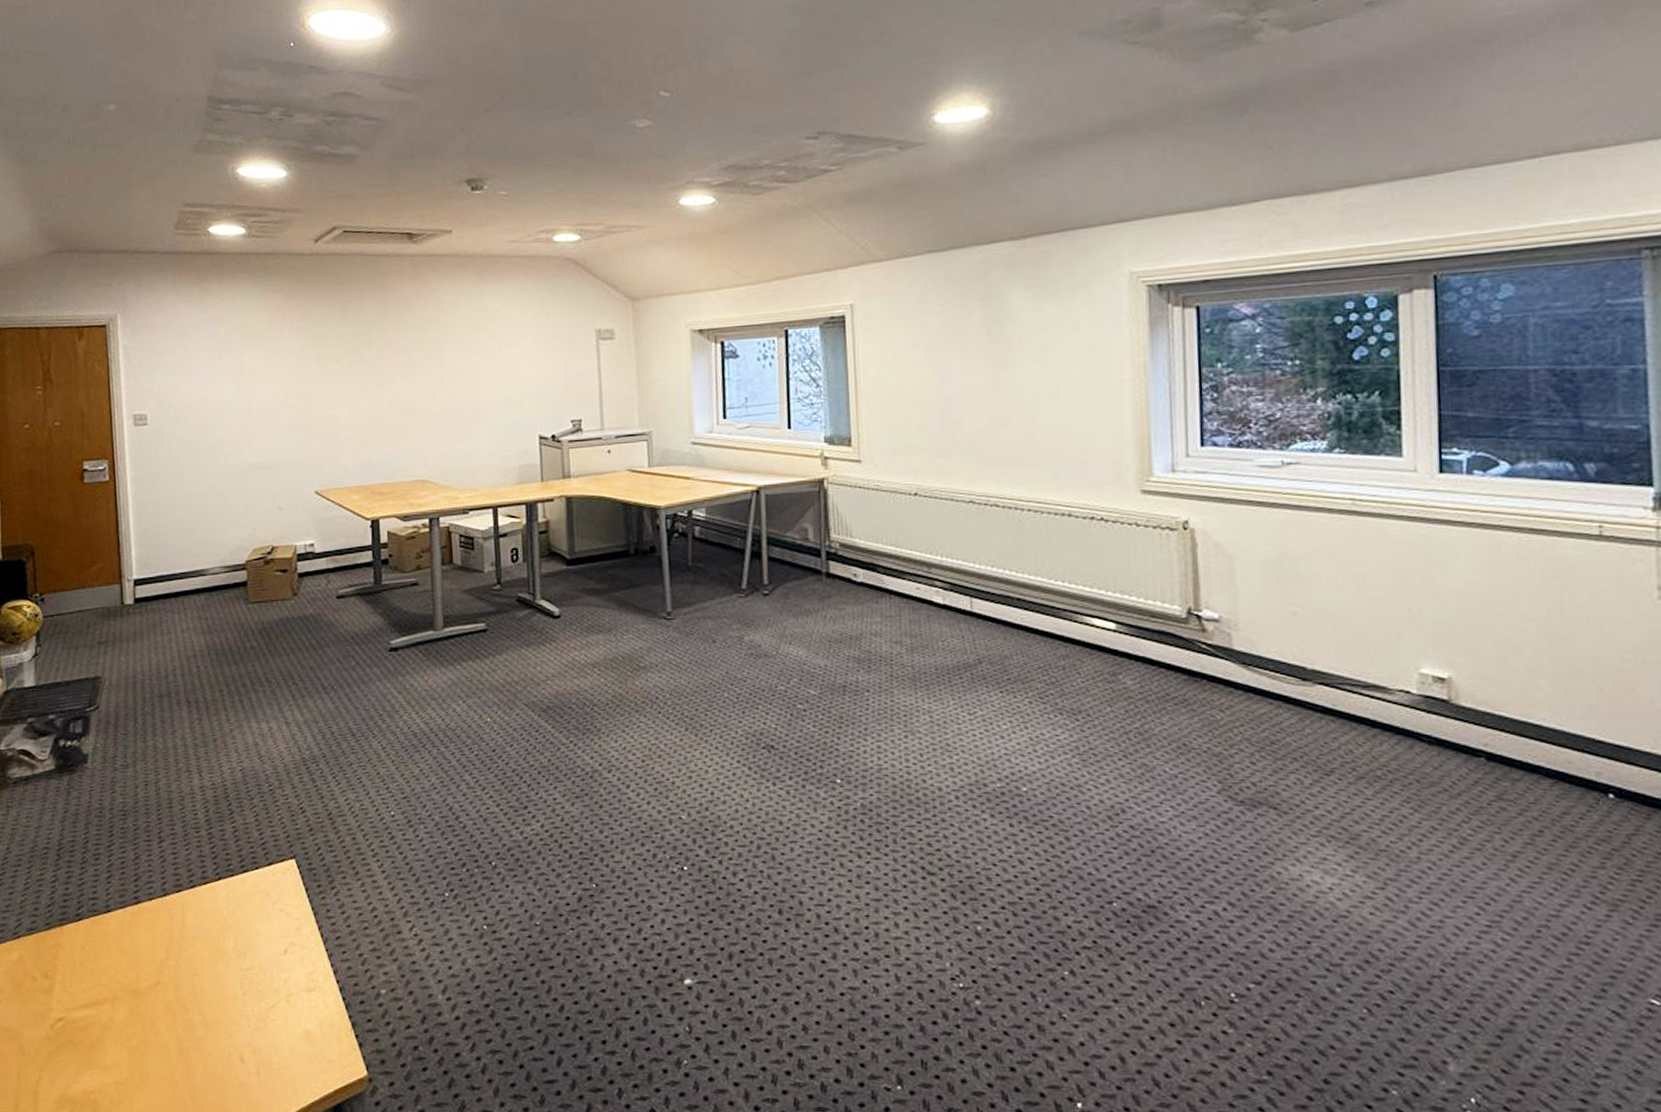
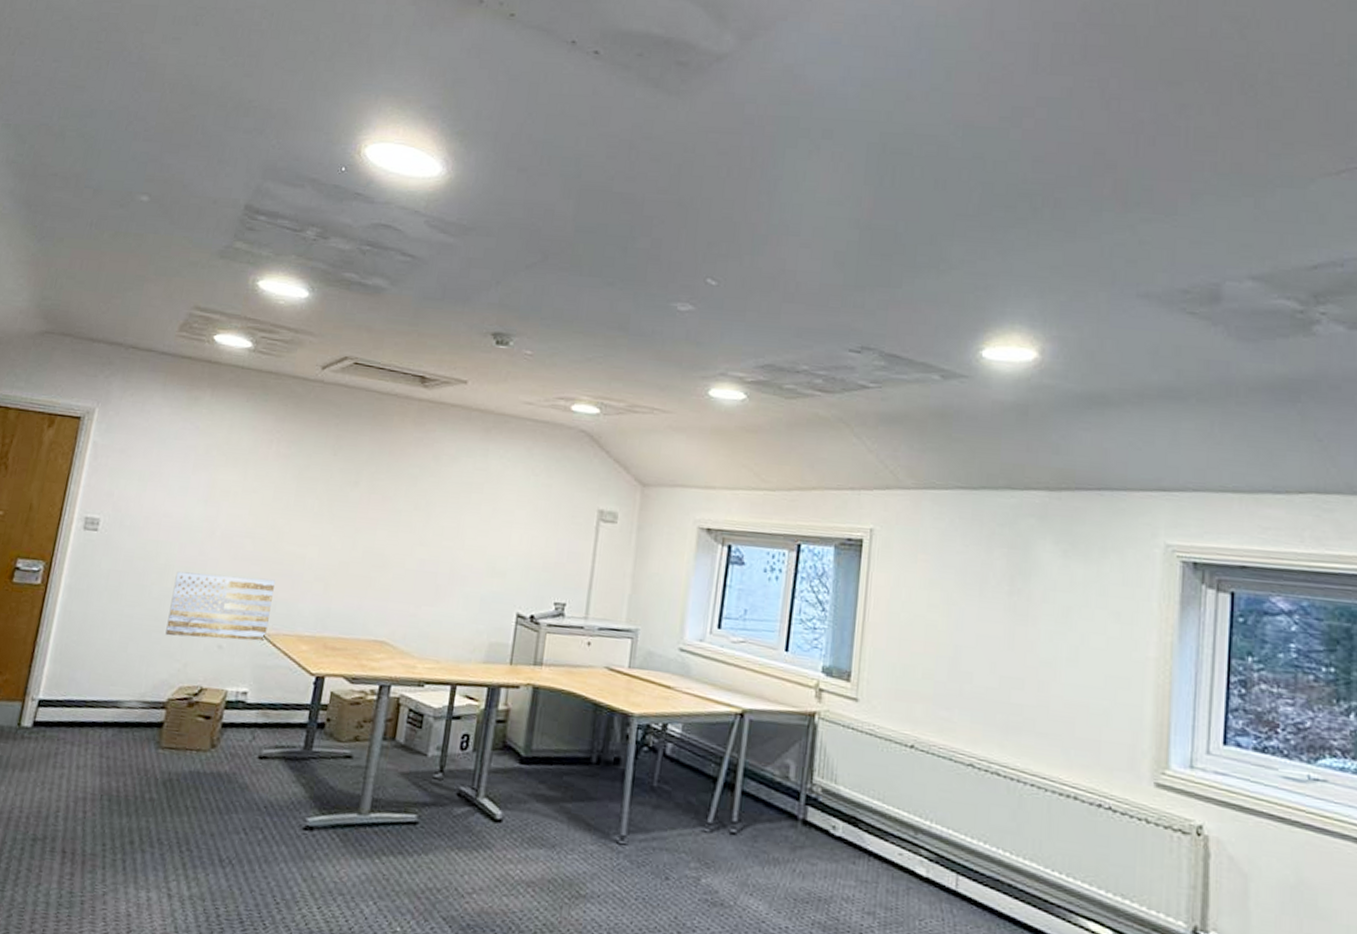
wall art: none [226,442,319,507] -> present [165,571,275,641]

